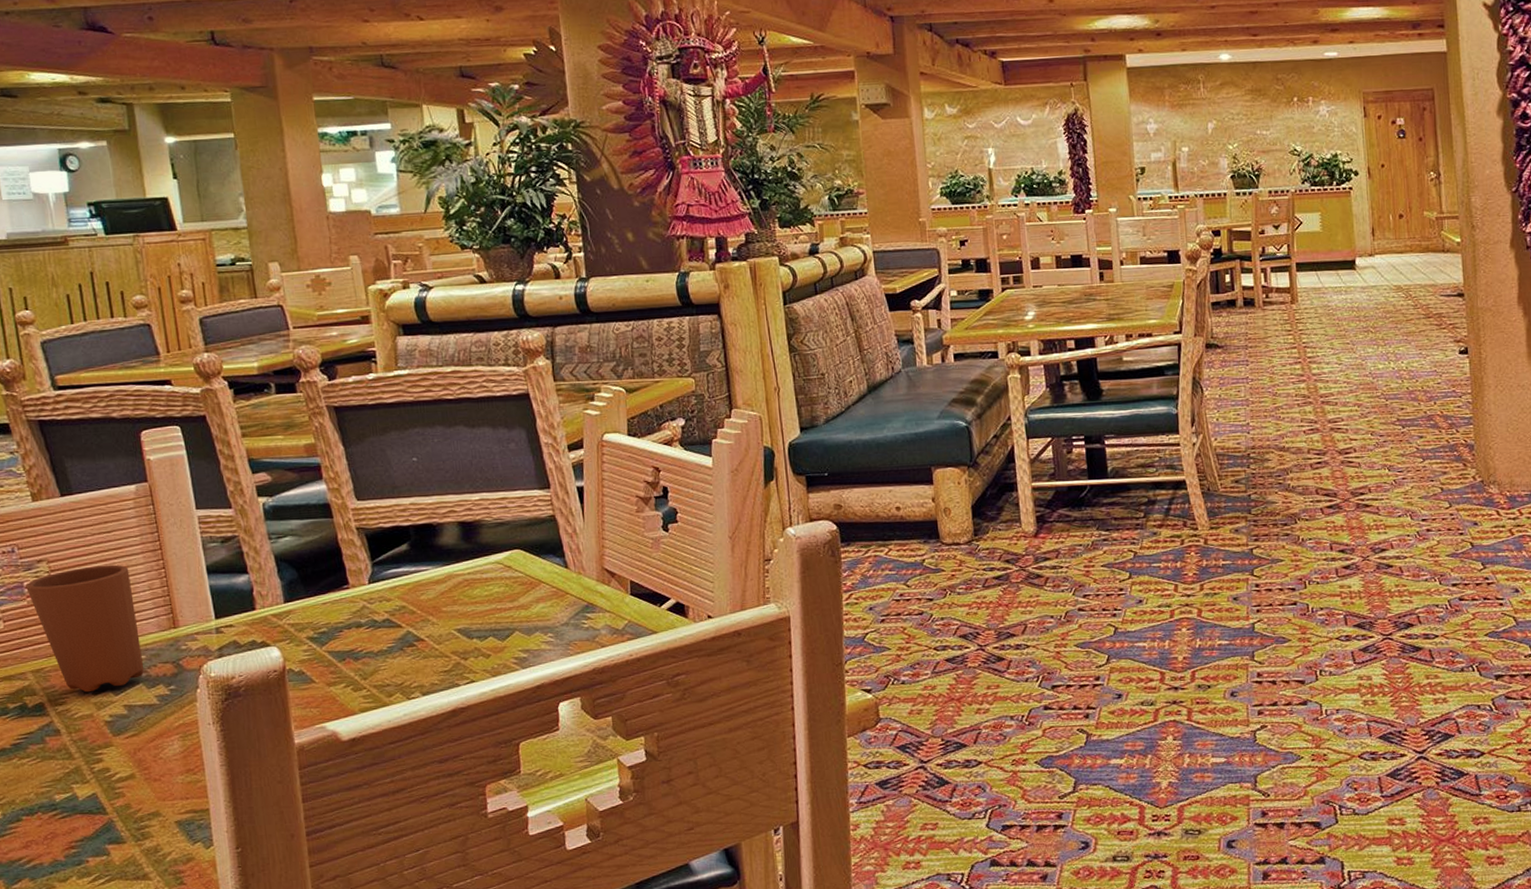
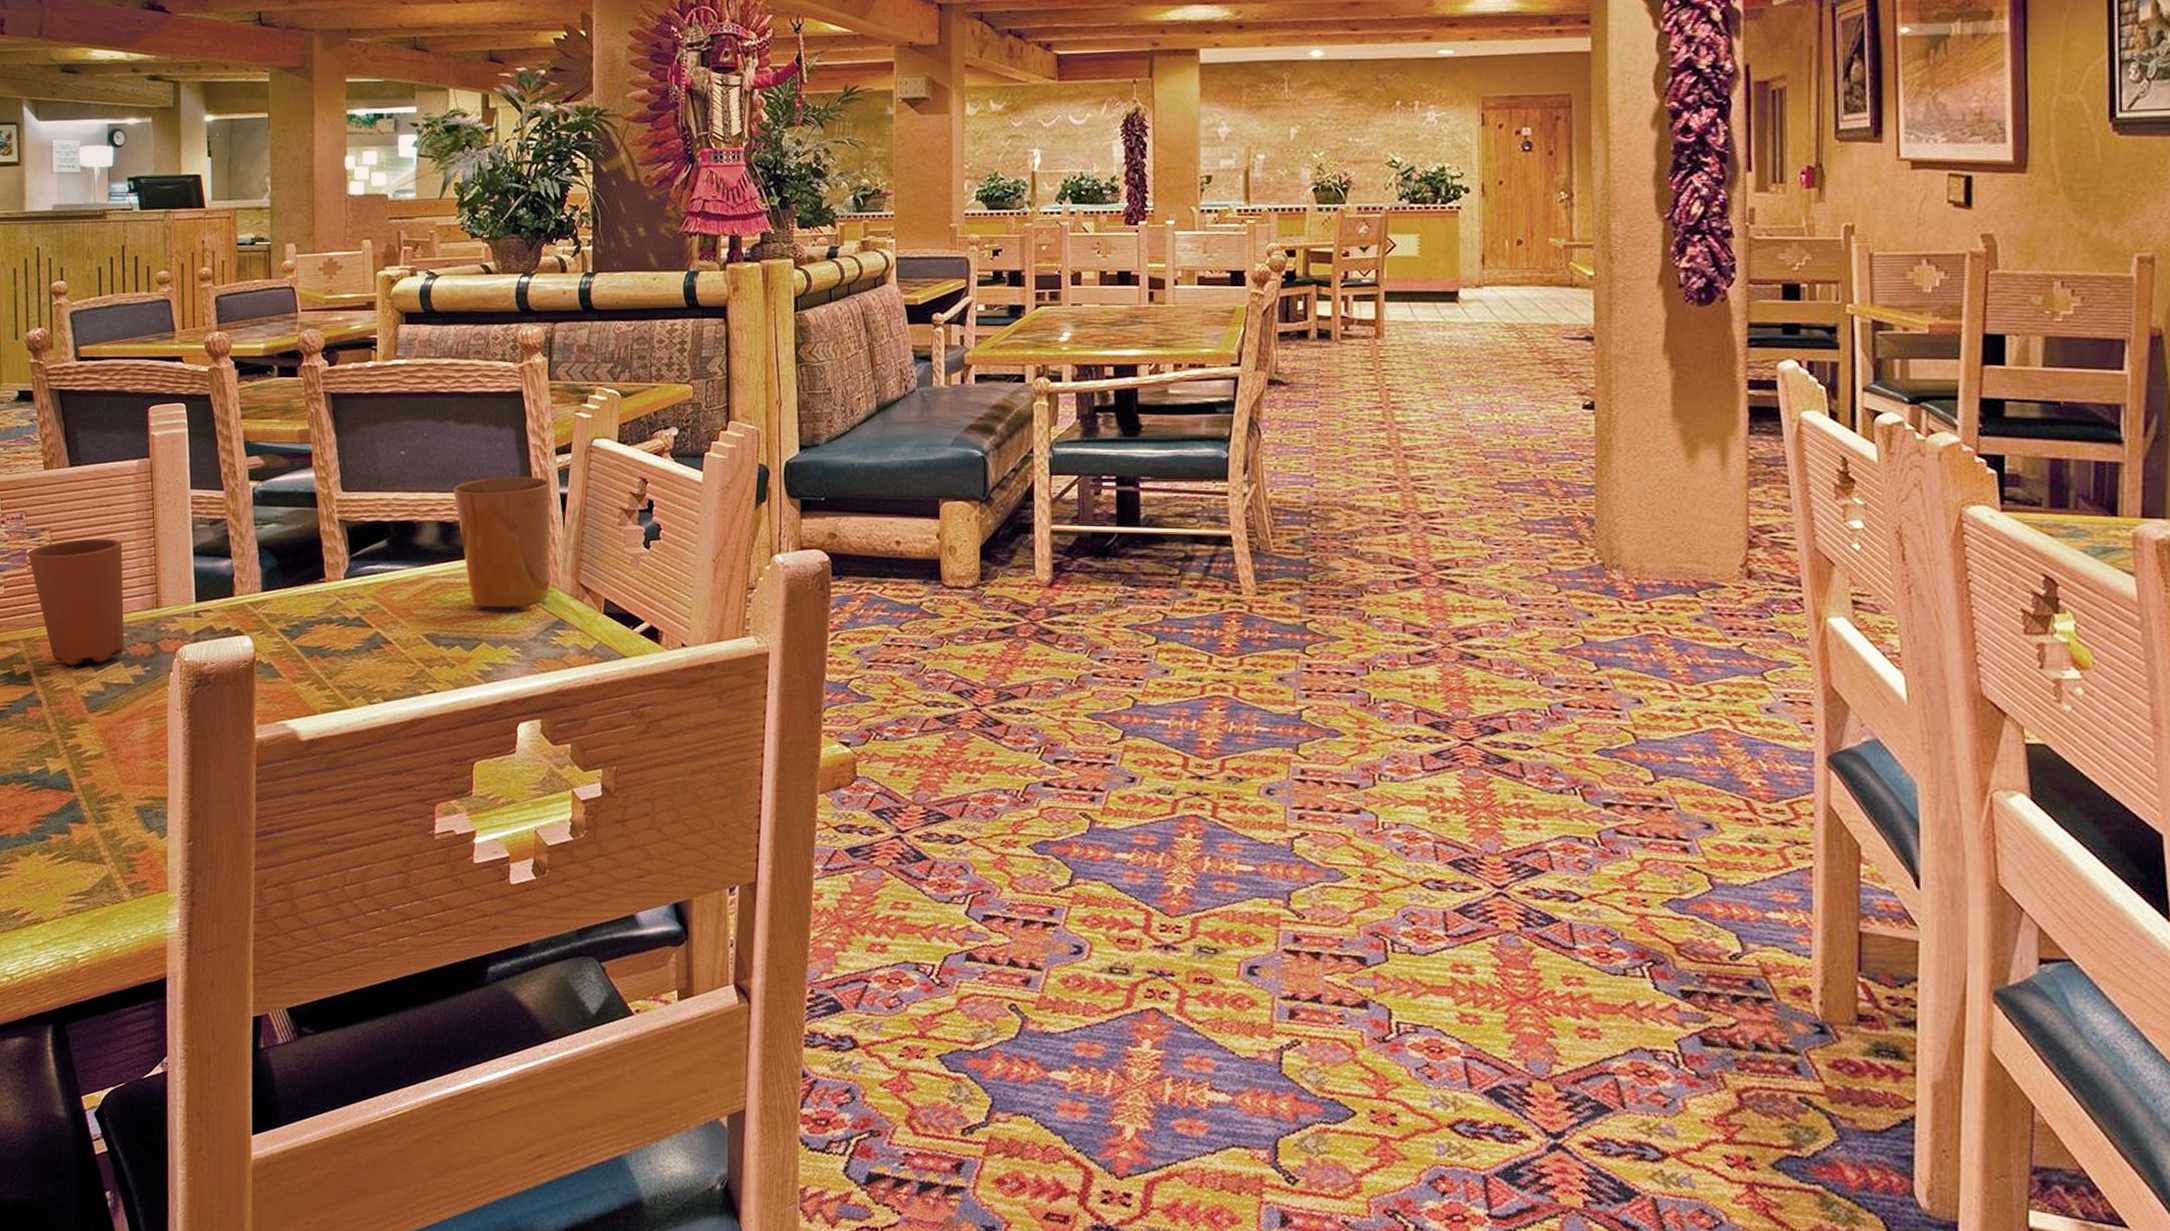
cup: none [470,473,577,599] -> present [453,477,551,608]

